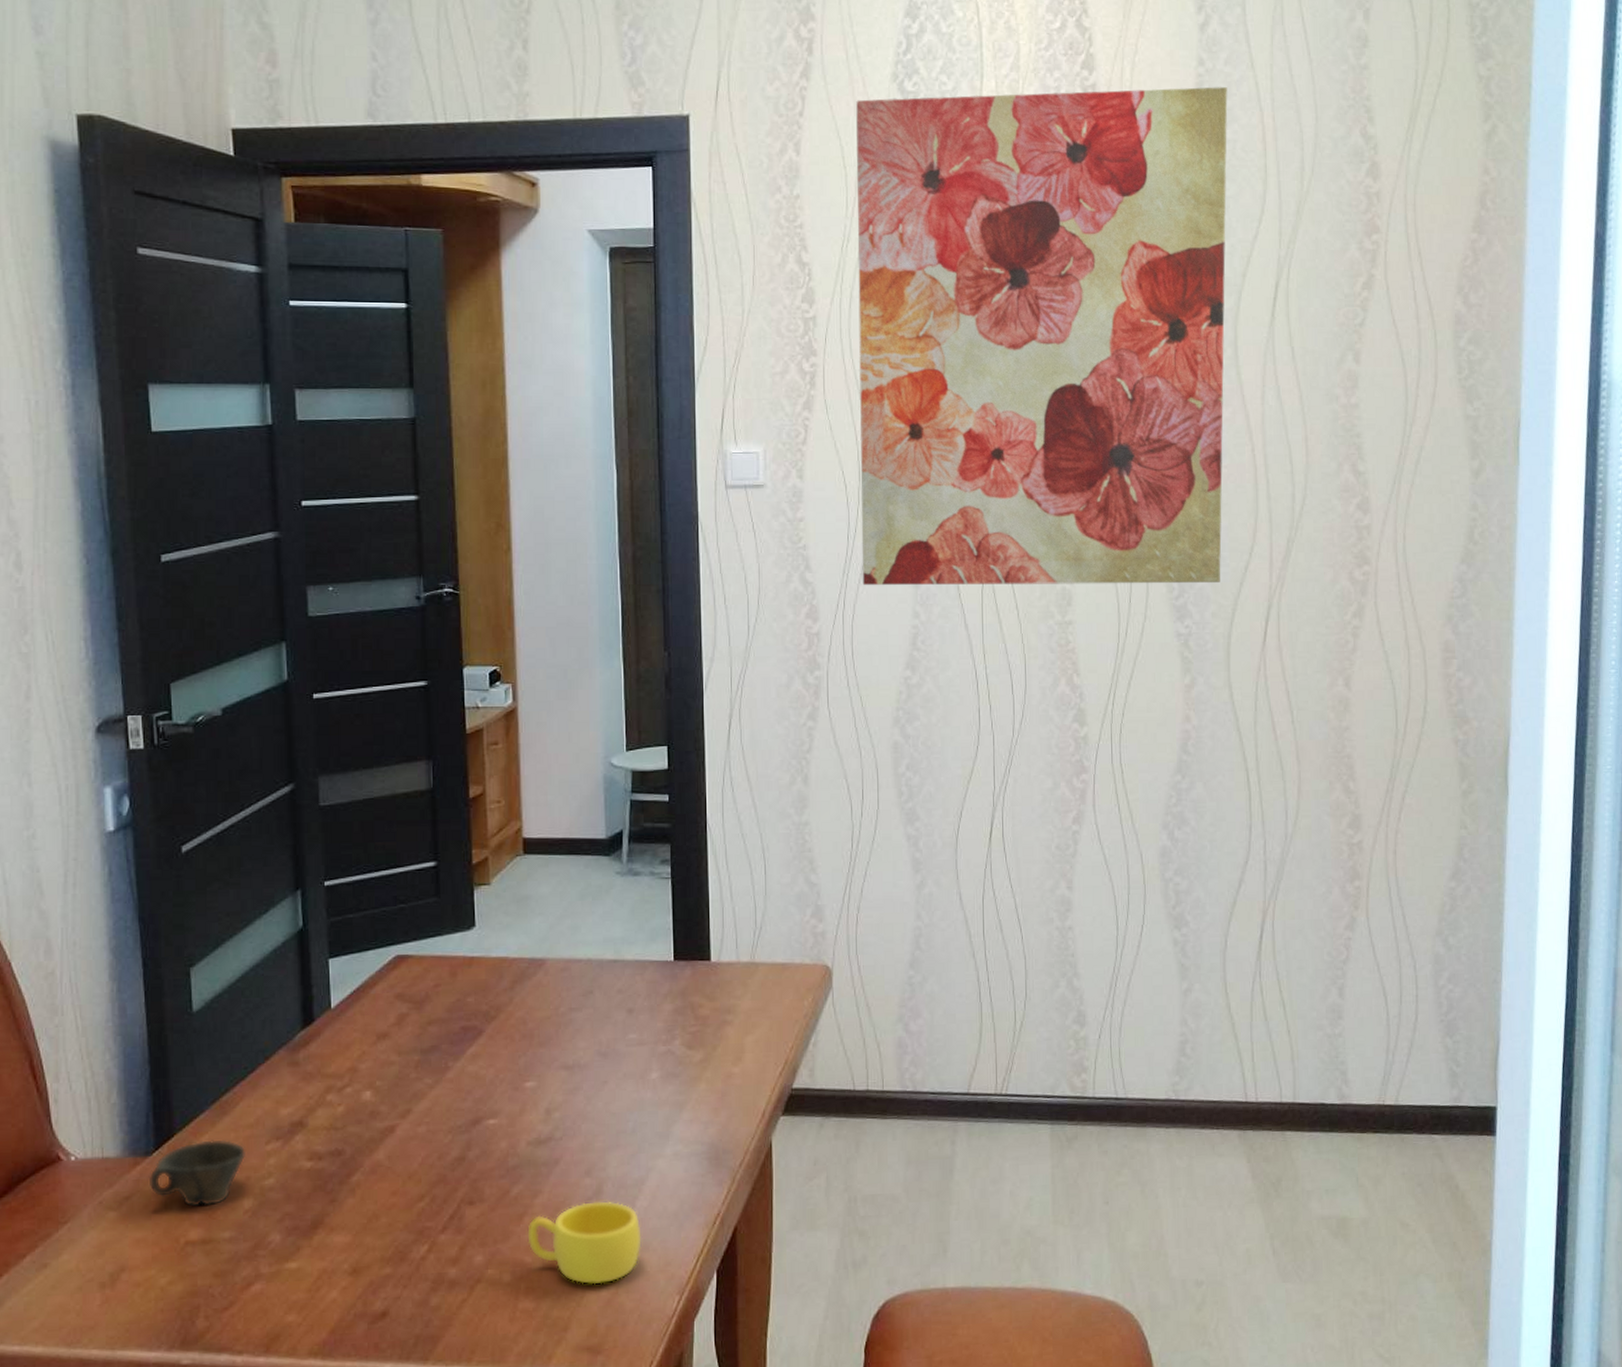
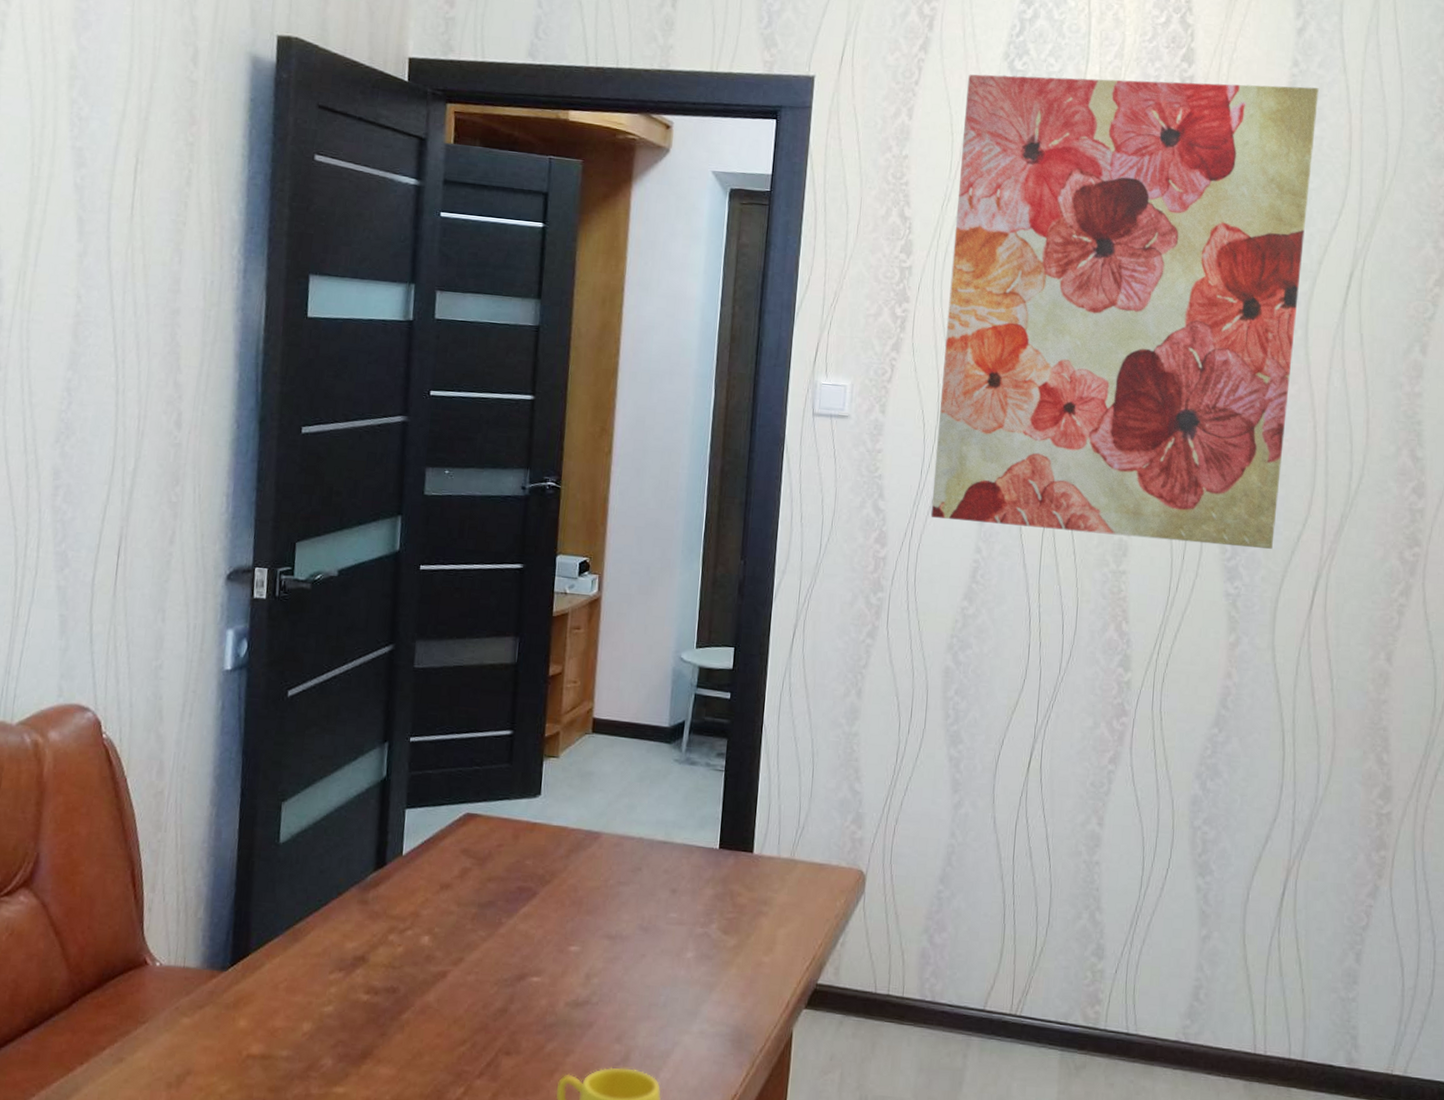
cup: present [150,1139,247,1207] -> none [222,962,312,1025]

